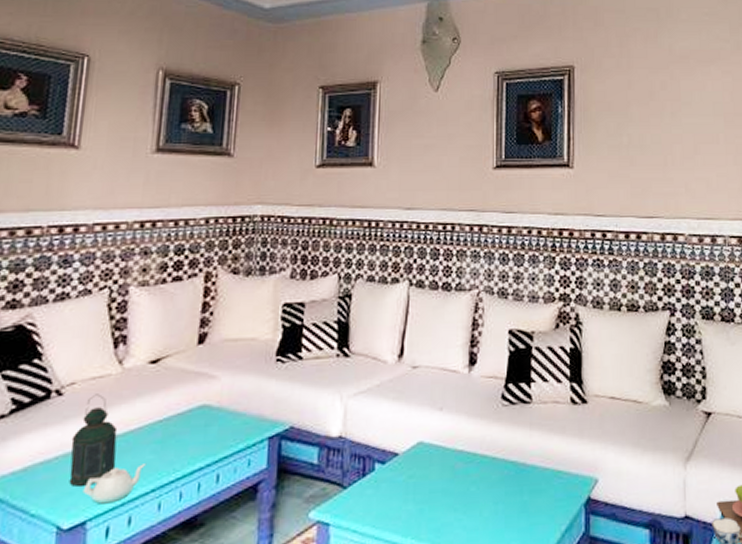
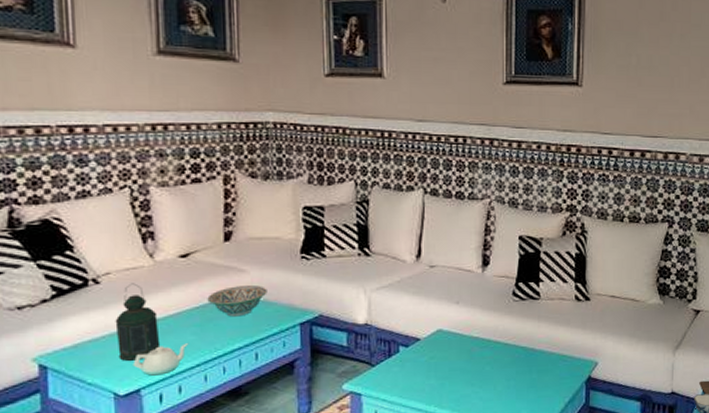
decorative bowl: none [172,393,237,431] -> present [207,285,267,317]

